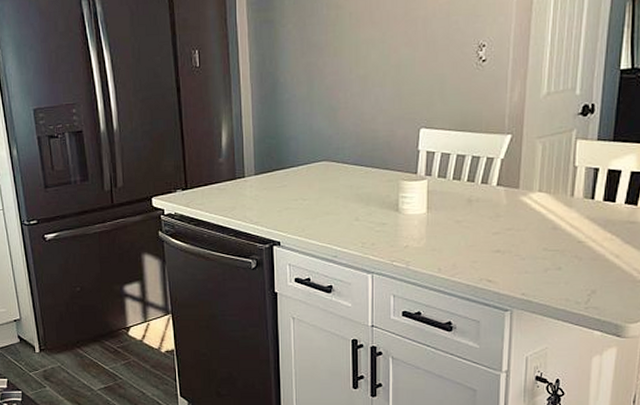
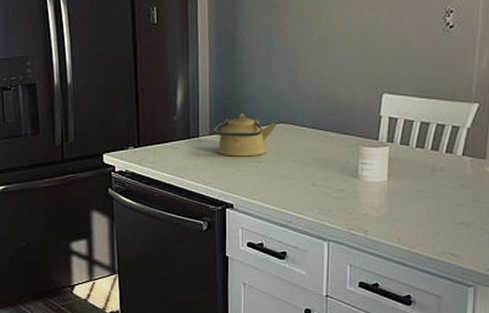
kettle: none [258,152,321,196] -> present [213,113,278,157]

